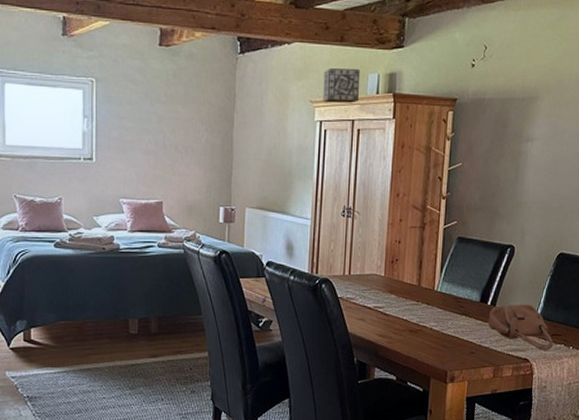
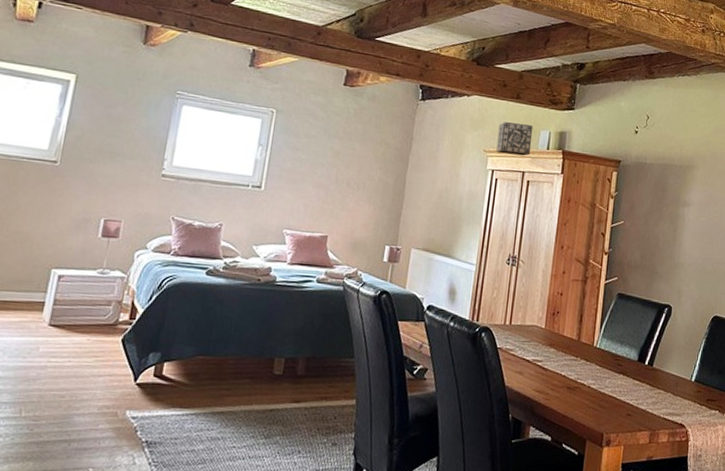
handbag: present [488,304,553,350] -> none [645,365,708,416]

